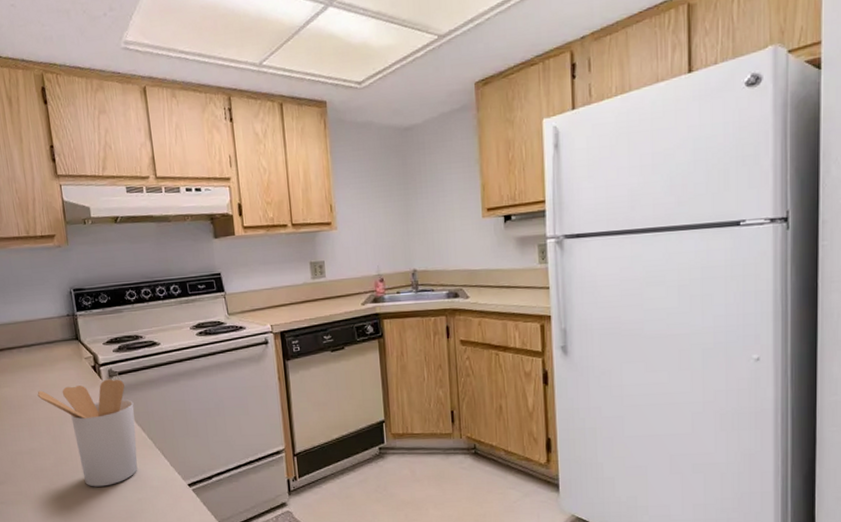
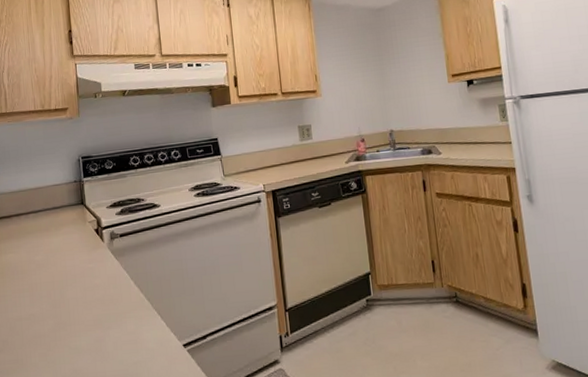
utensil holder: present [37,379,138,487] -> none [41,241,135,352]

